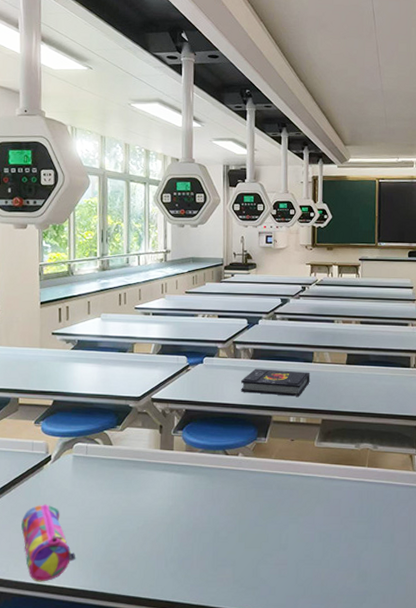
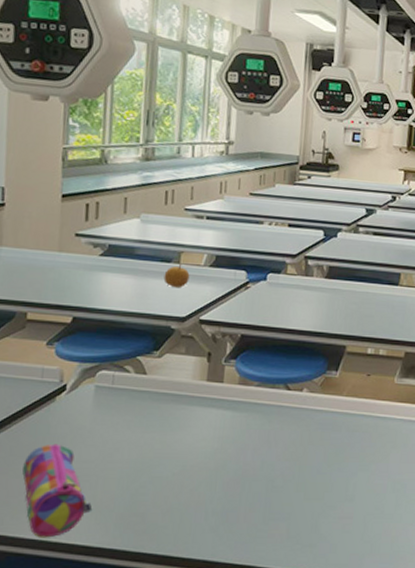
fruit: none [121,352,142,372] -> present [163,263,190,287]
book: present [241,368,311,396] -> none [311,289,395,325]

